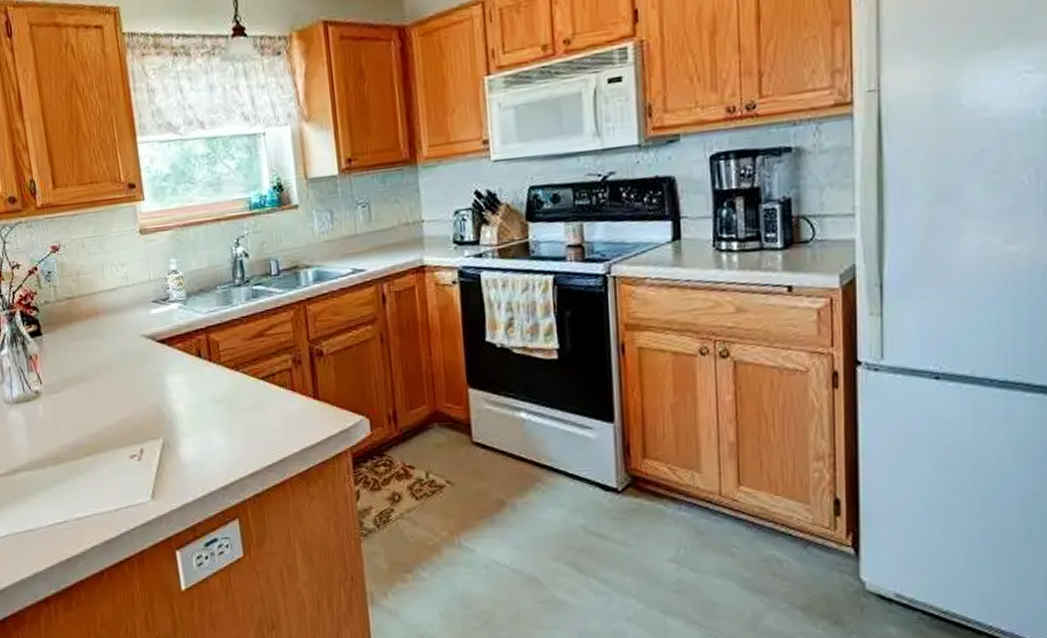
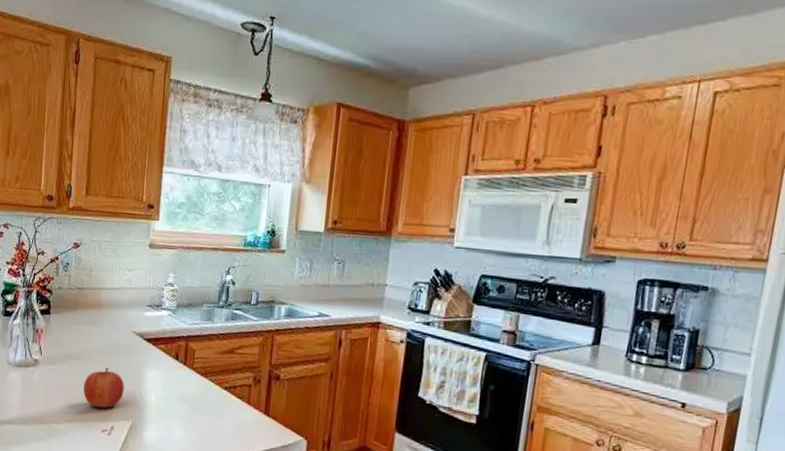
fruit: none [97,382,147,432] -> present [83,367,124,408]

